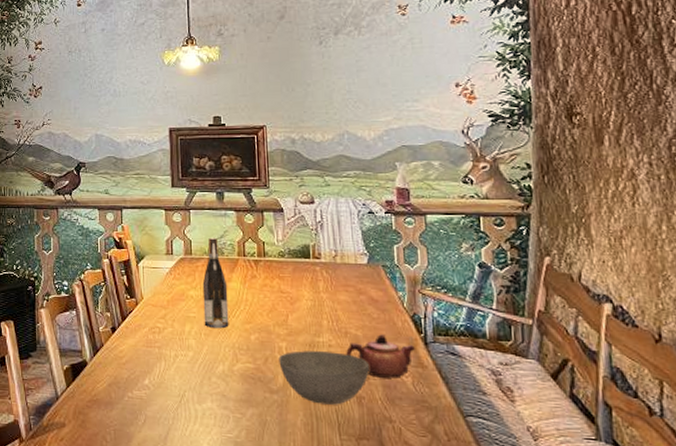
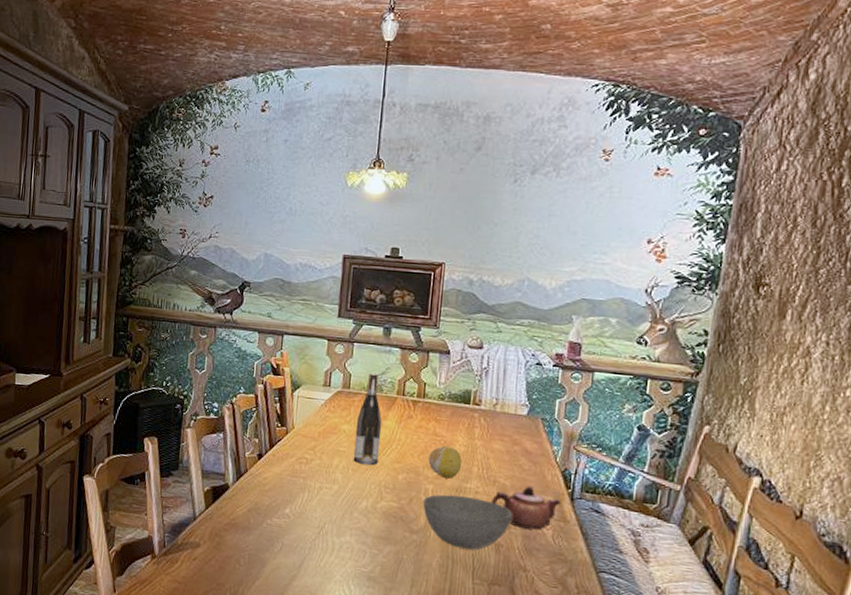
fruit: none [278,301,312,334] -> present [428,445,462,479]

